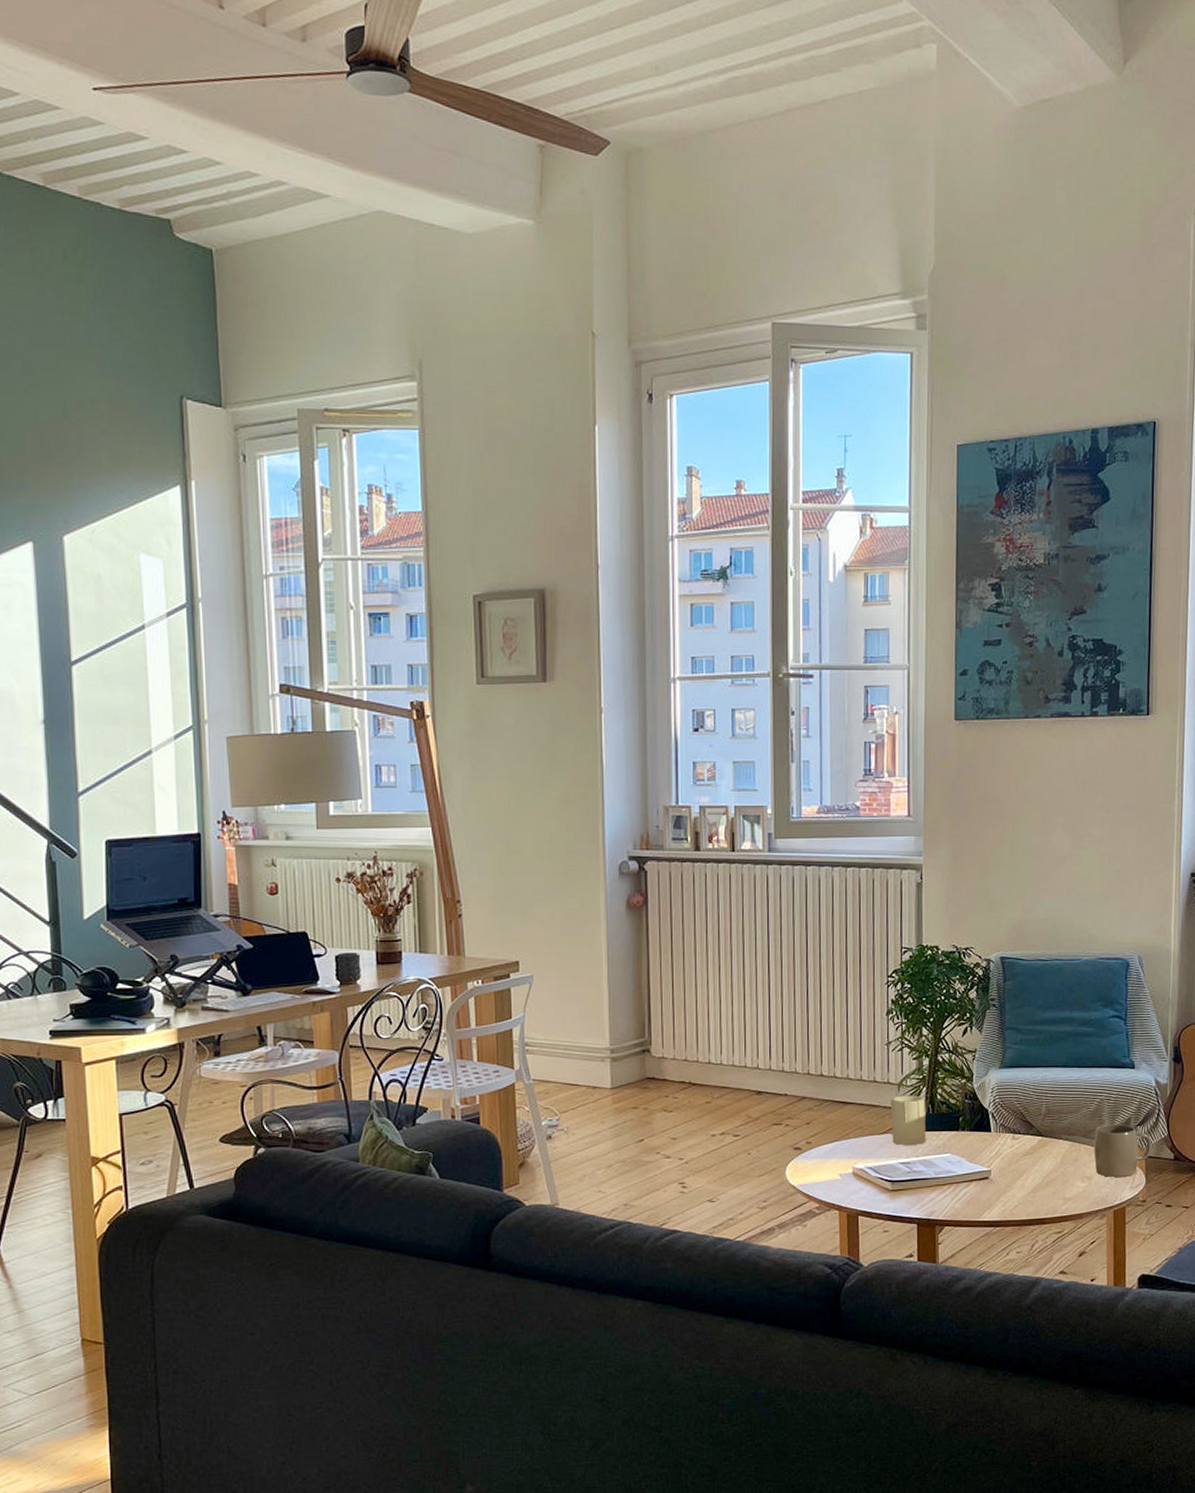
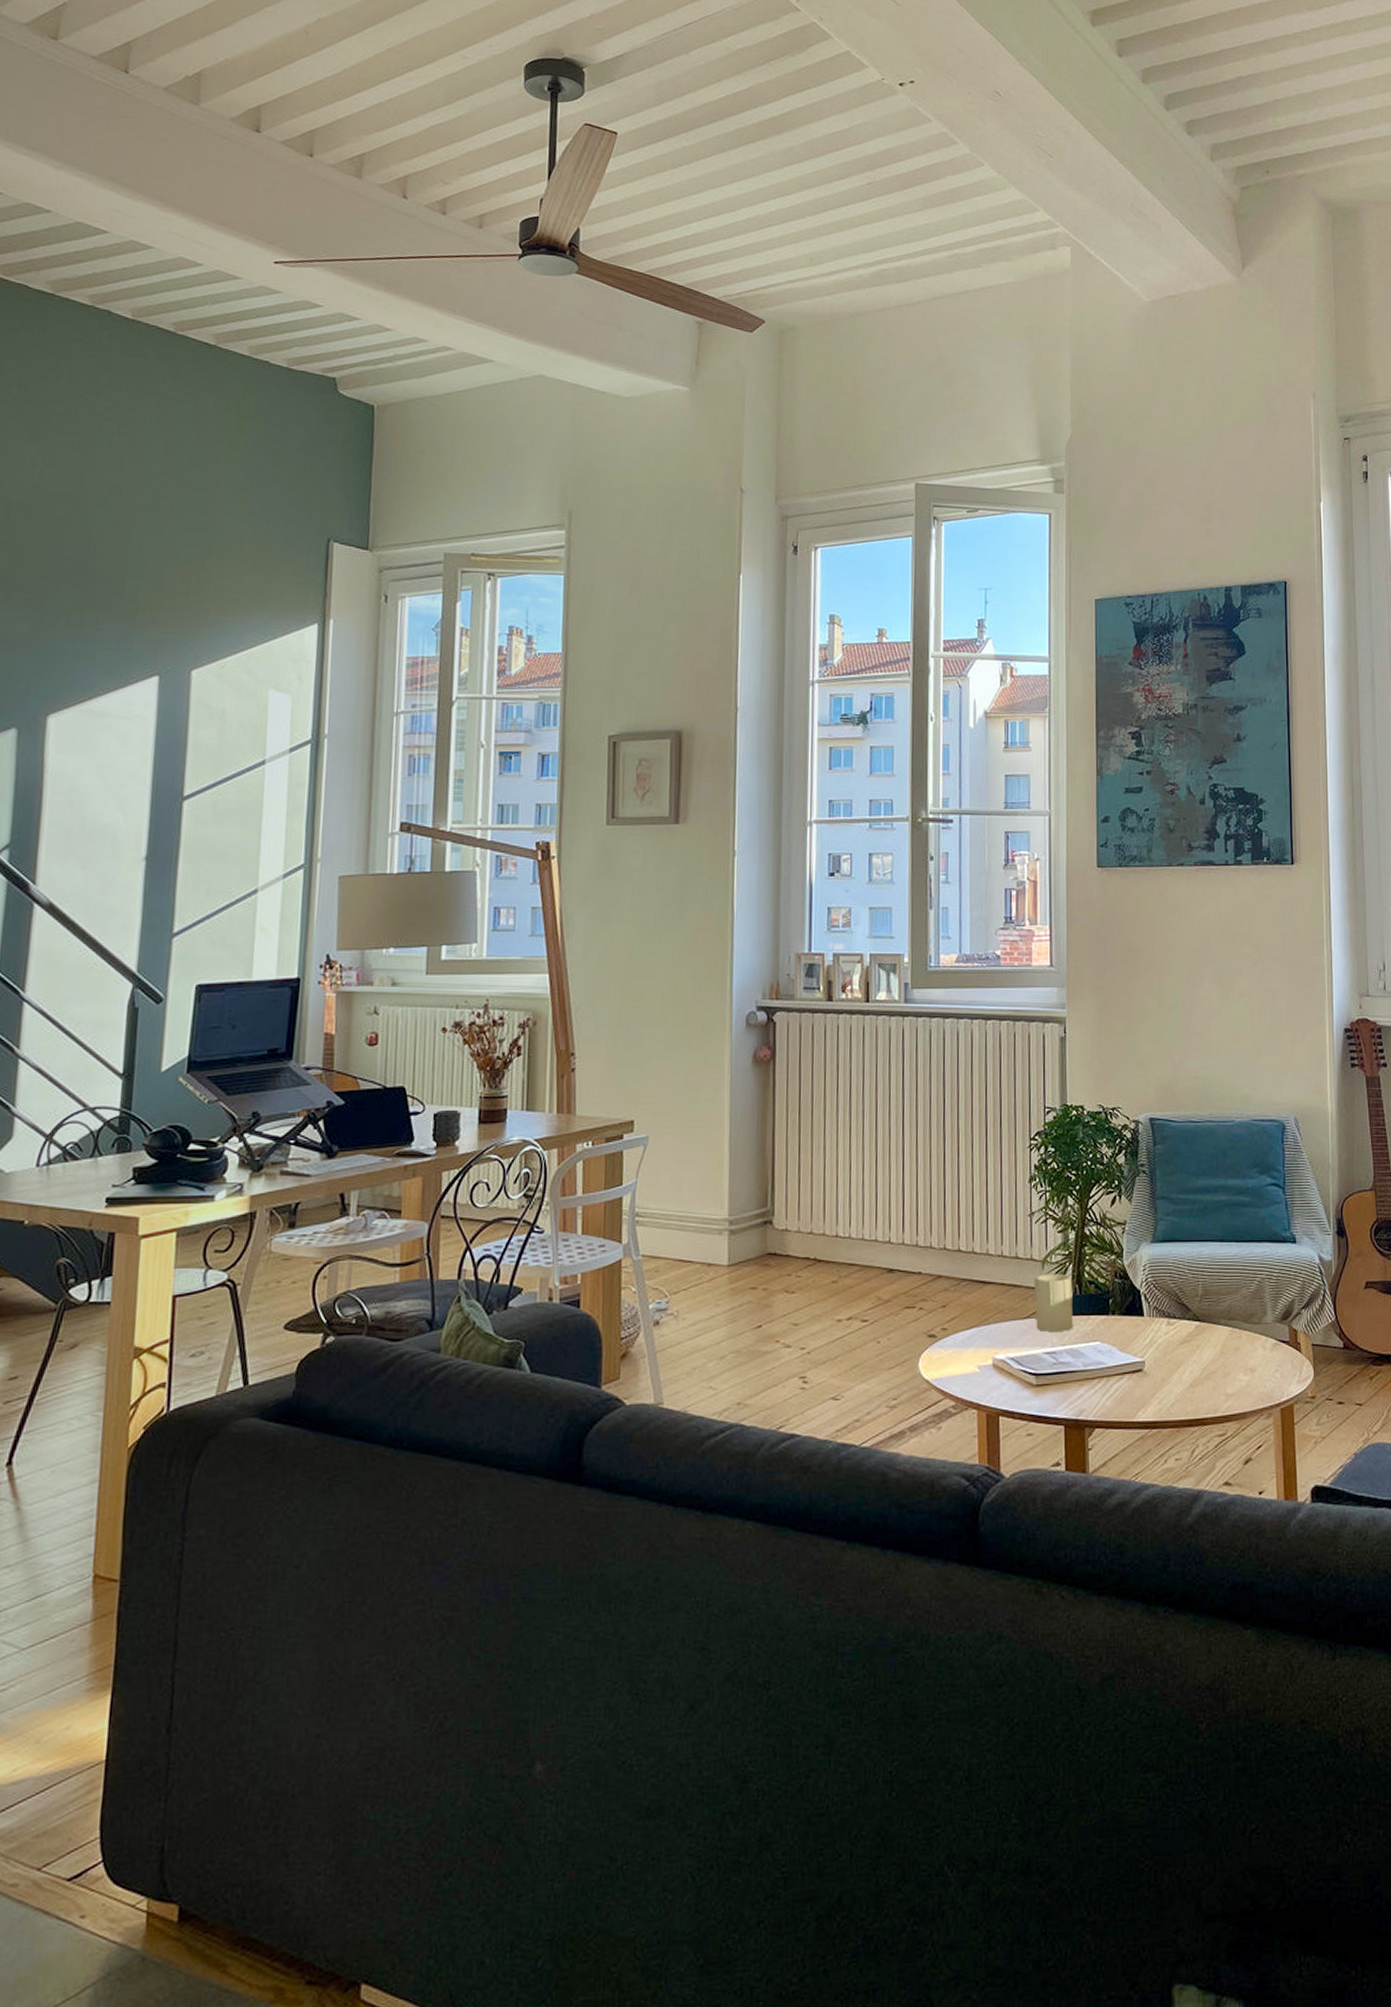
mug: present [1093,1123,1152,1177] -> none [1256,1306,1319,1369]

